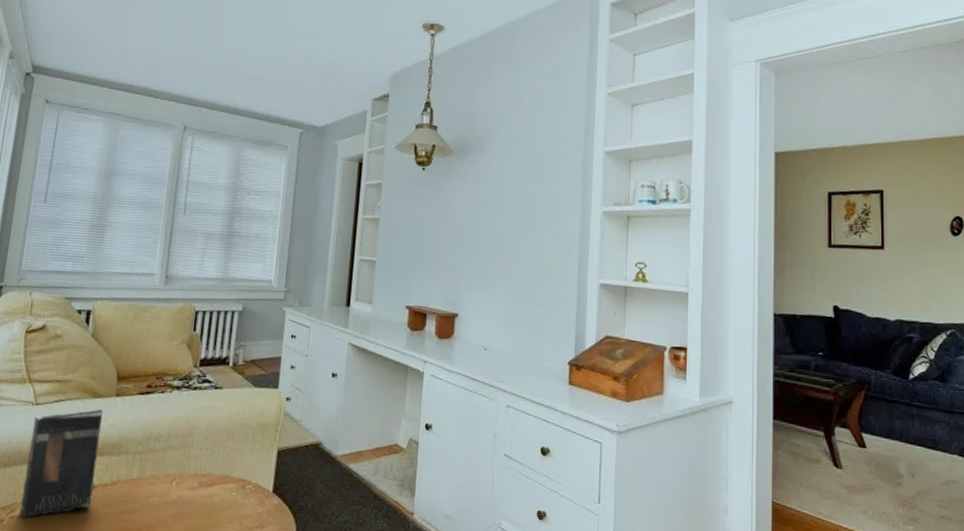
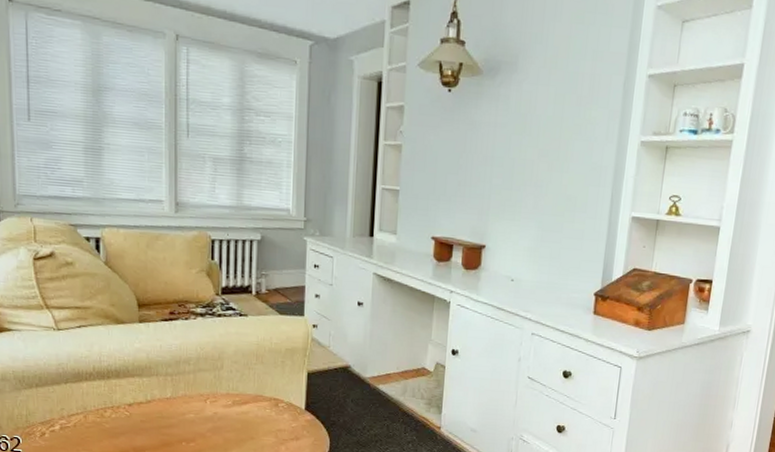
book: present [17,406,103,517] -> none [57,332,131,431]

